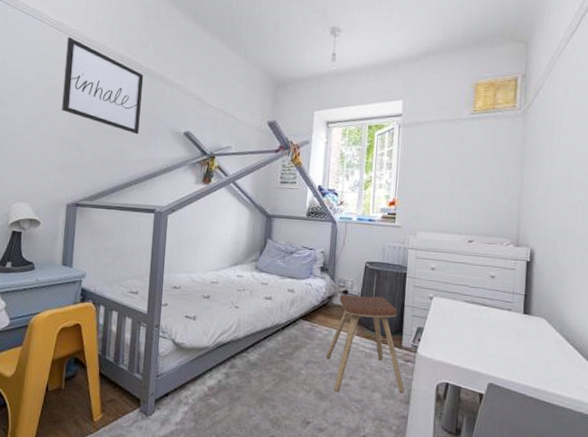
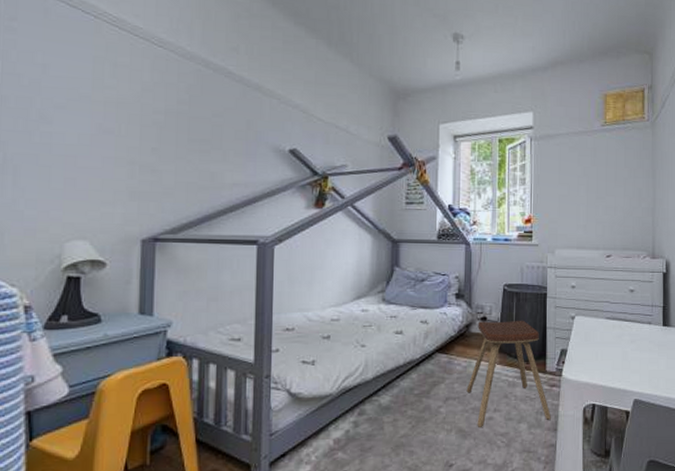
wall art: present [62,36,144,135] -> none [129,36,236,154]

